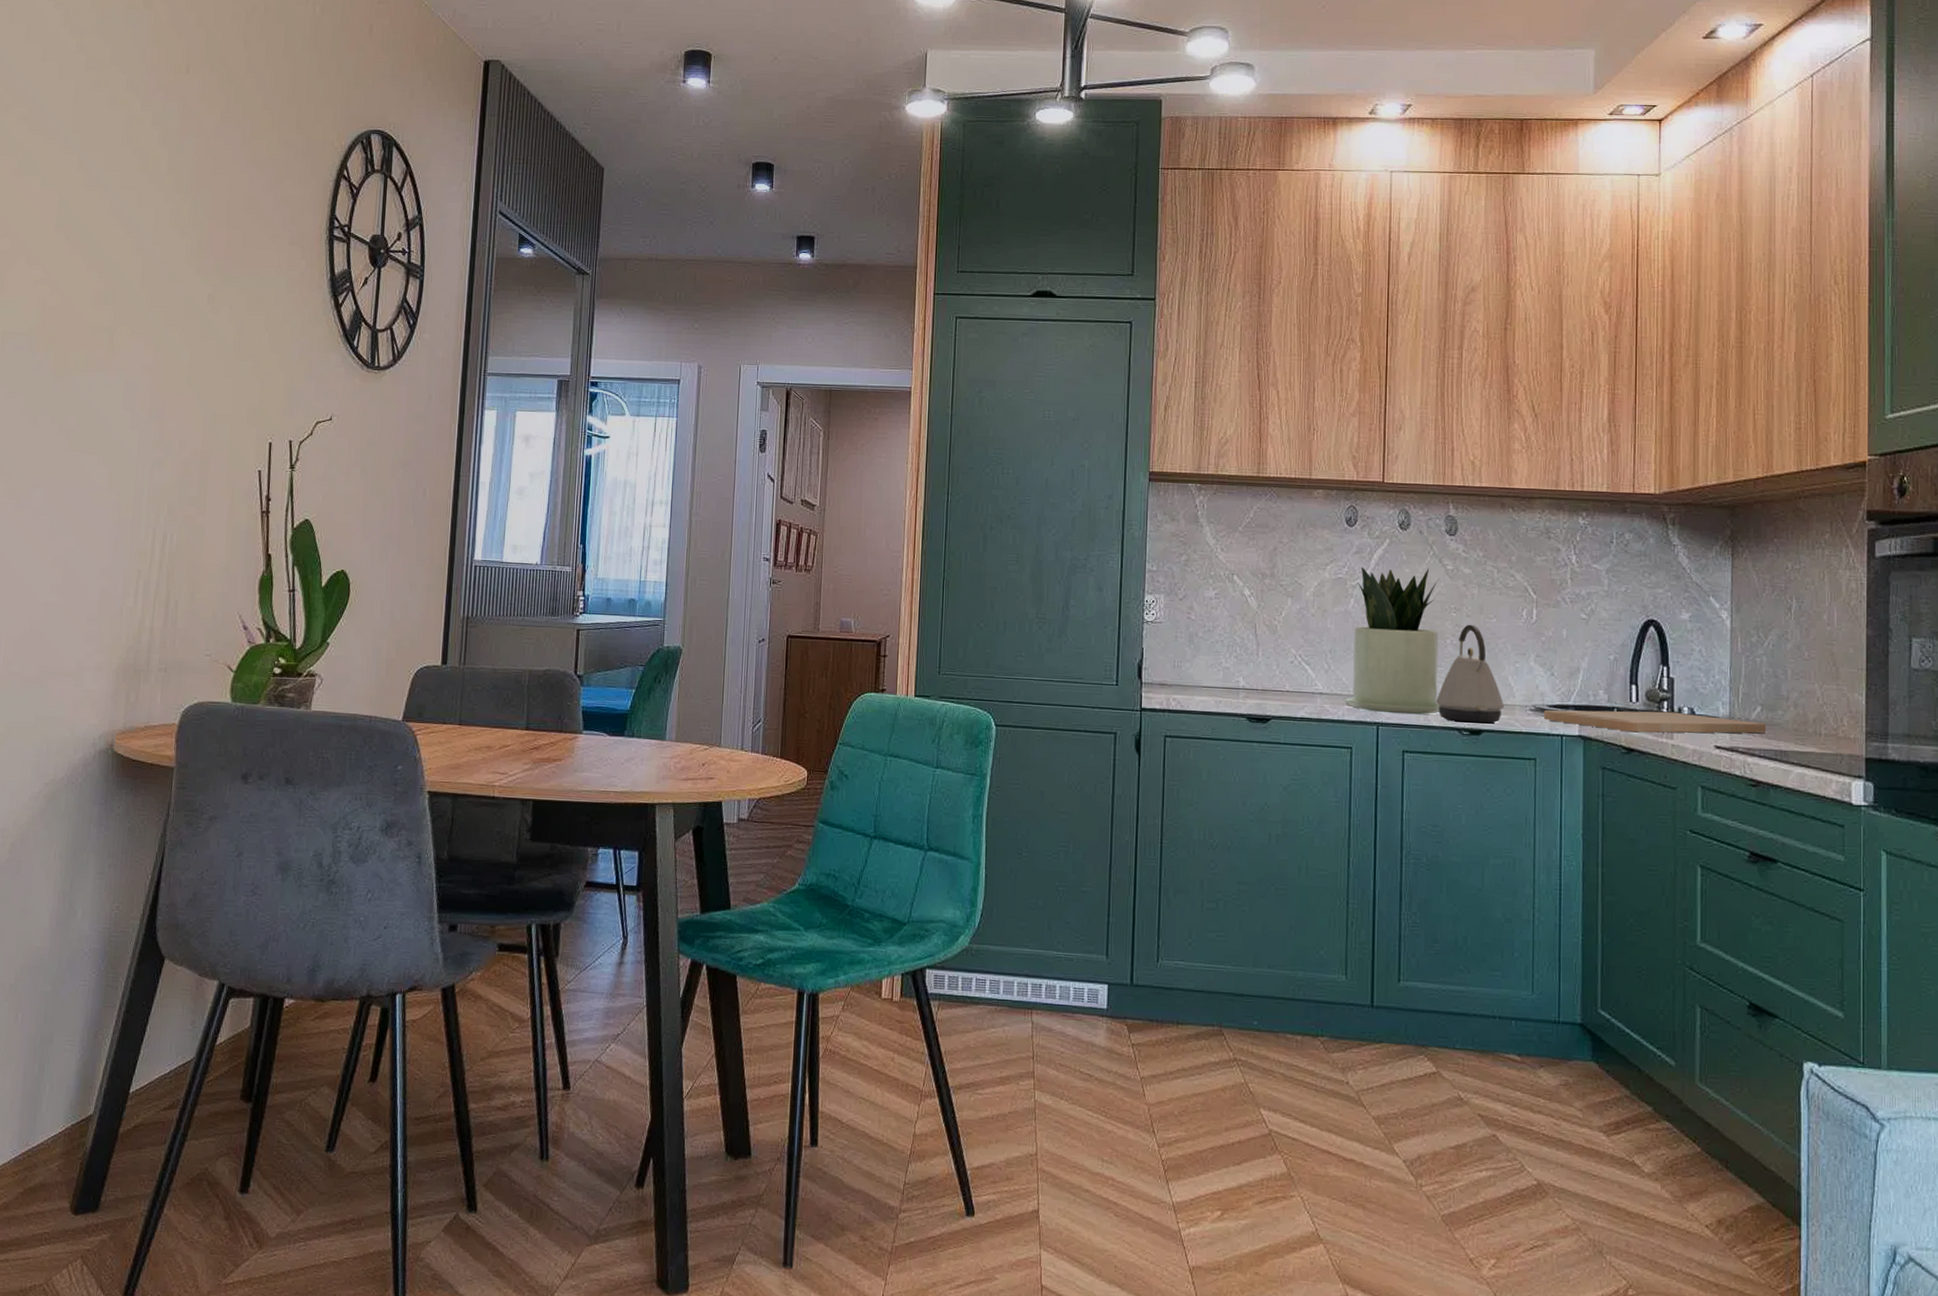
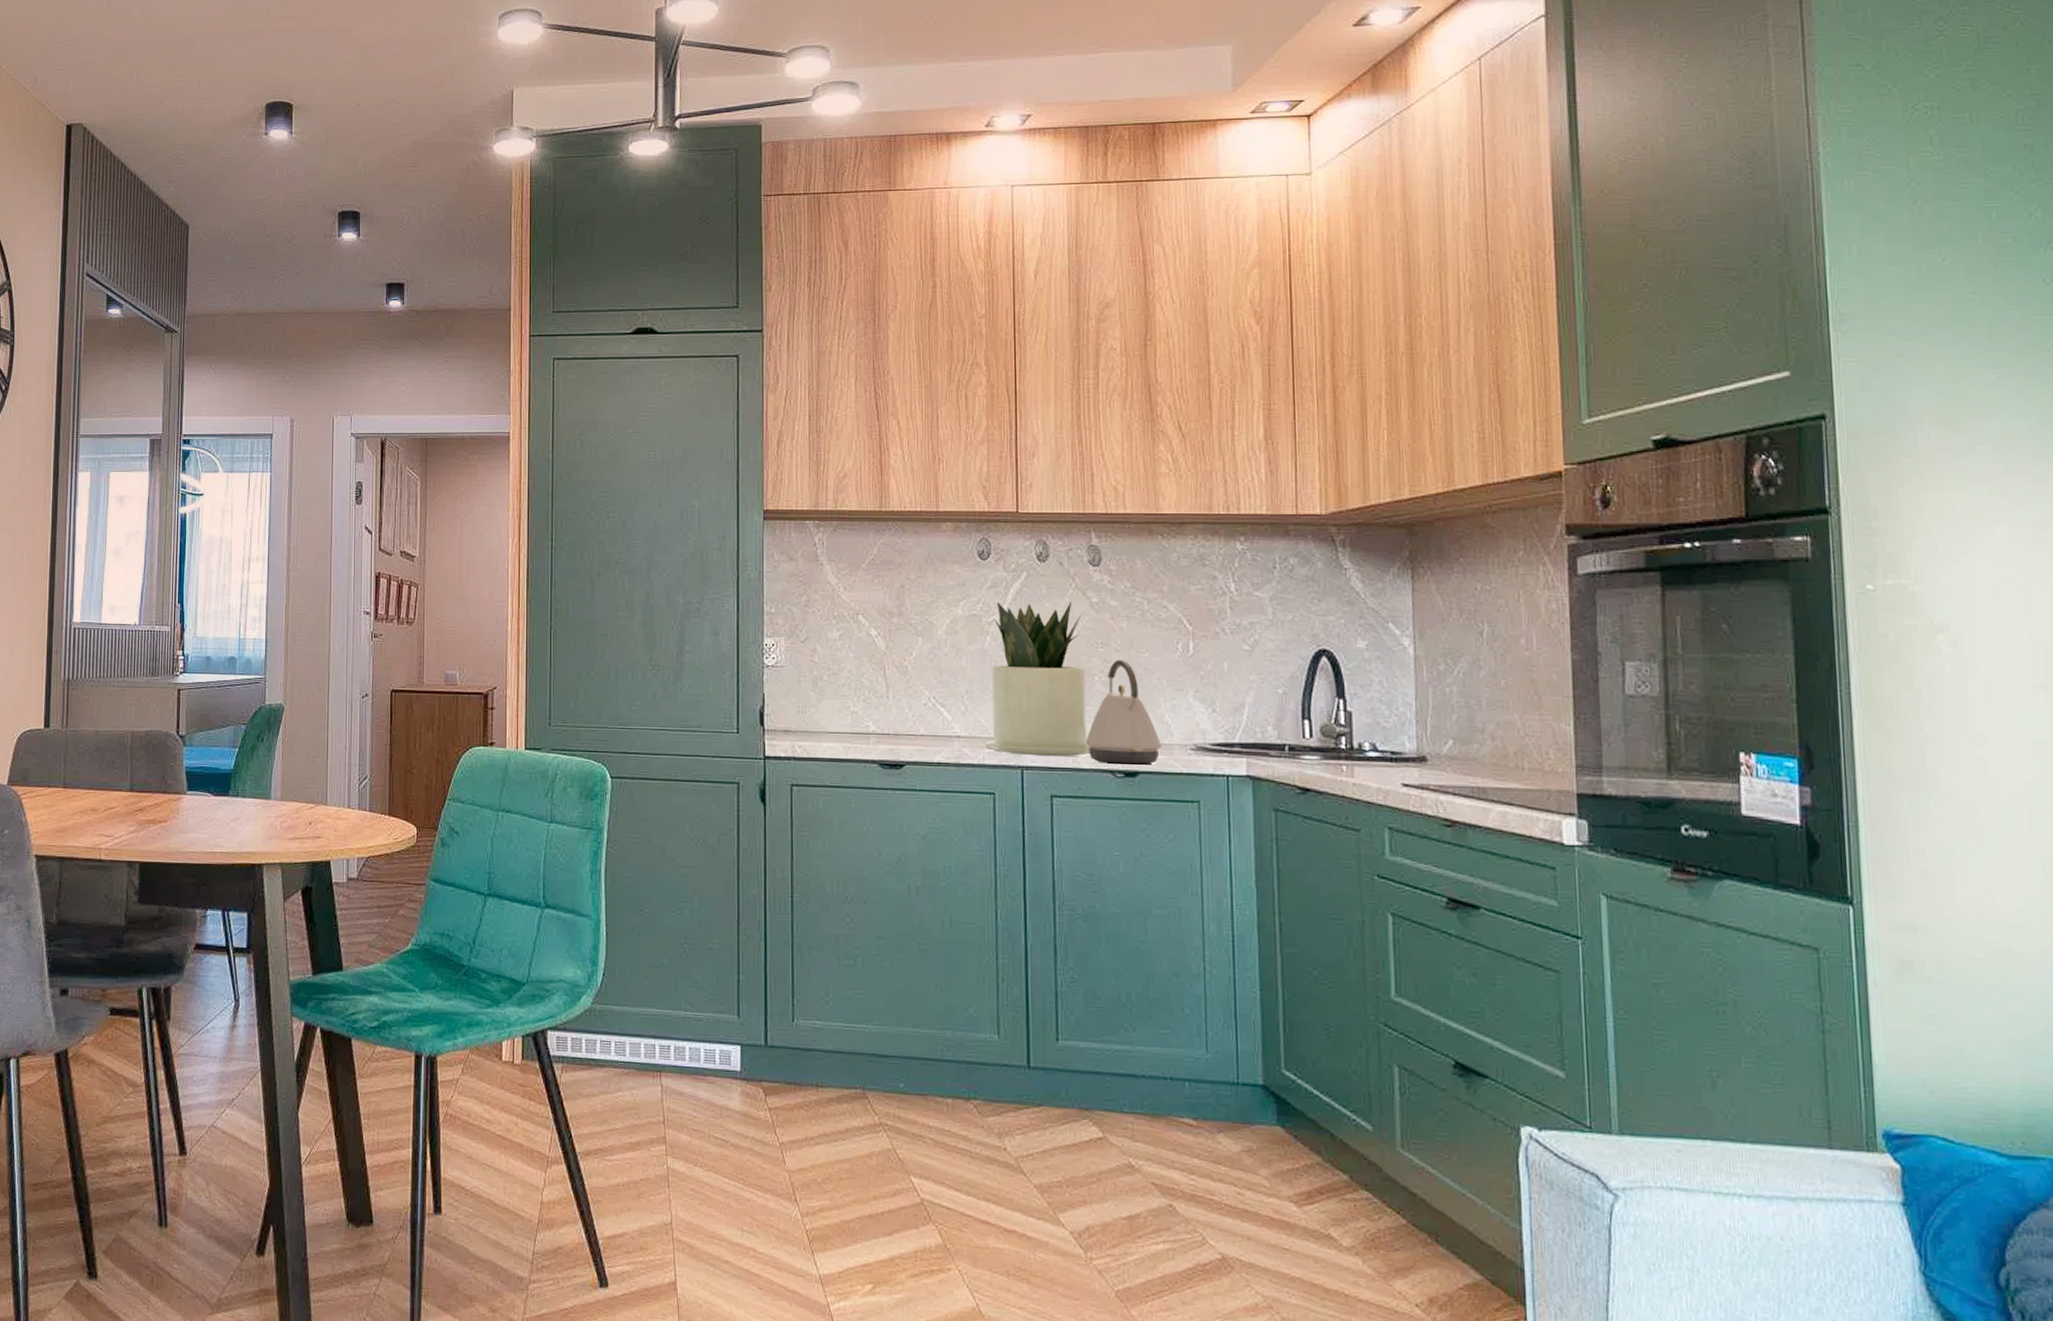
cutting board: present [1543,710,1767,734] -> none [1206,747,1461,771]

